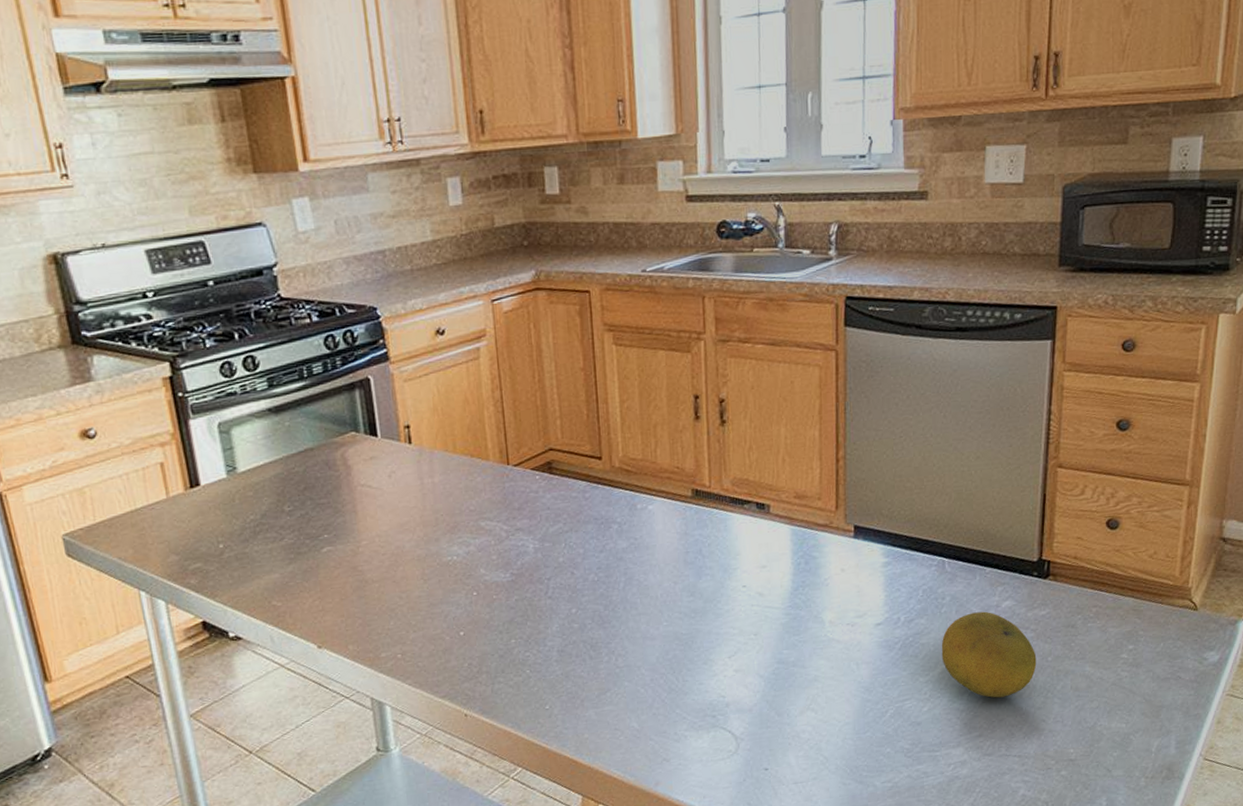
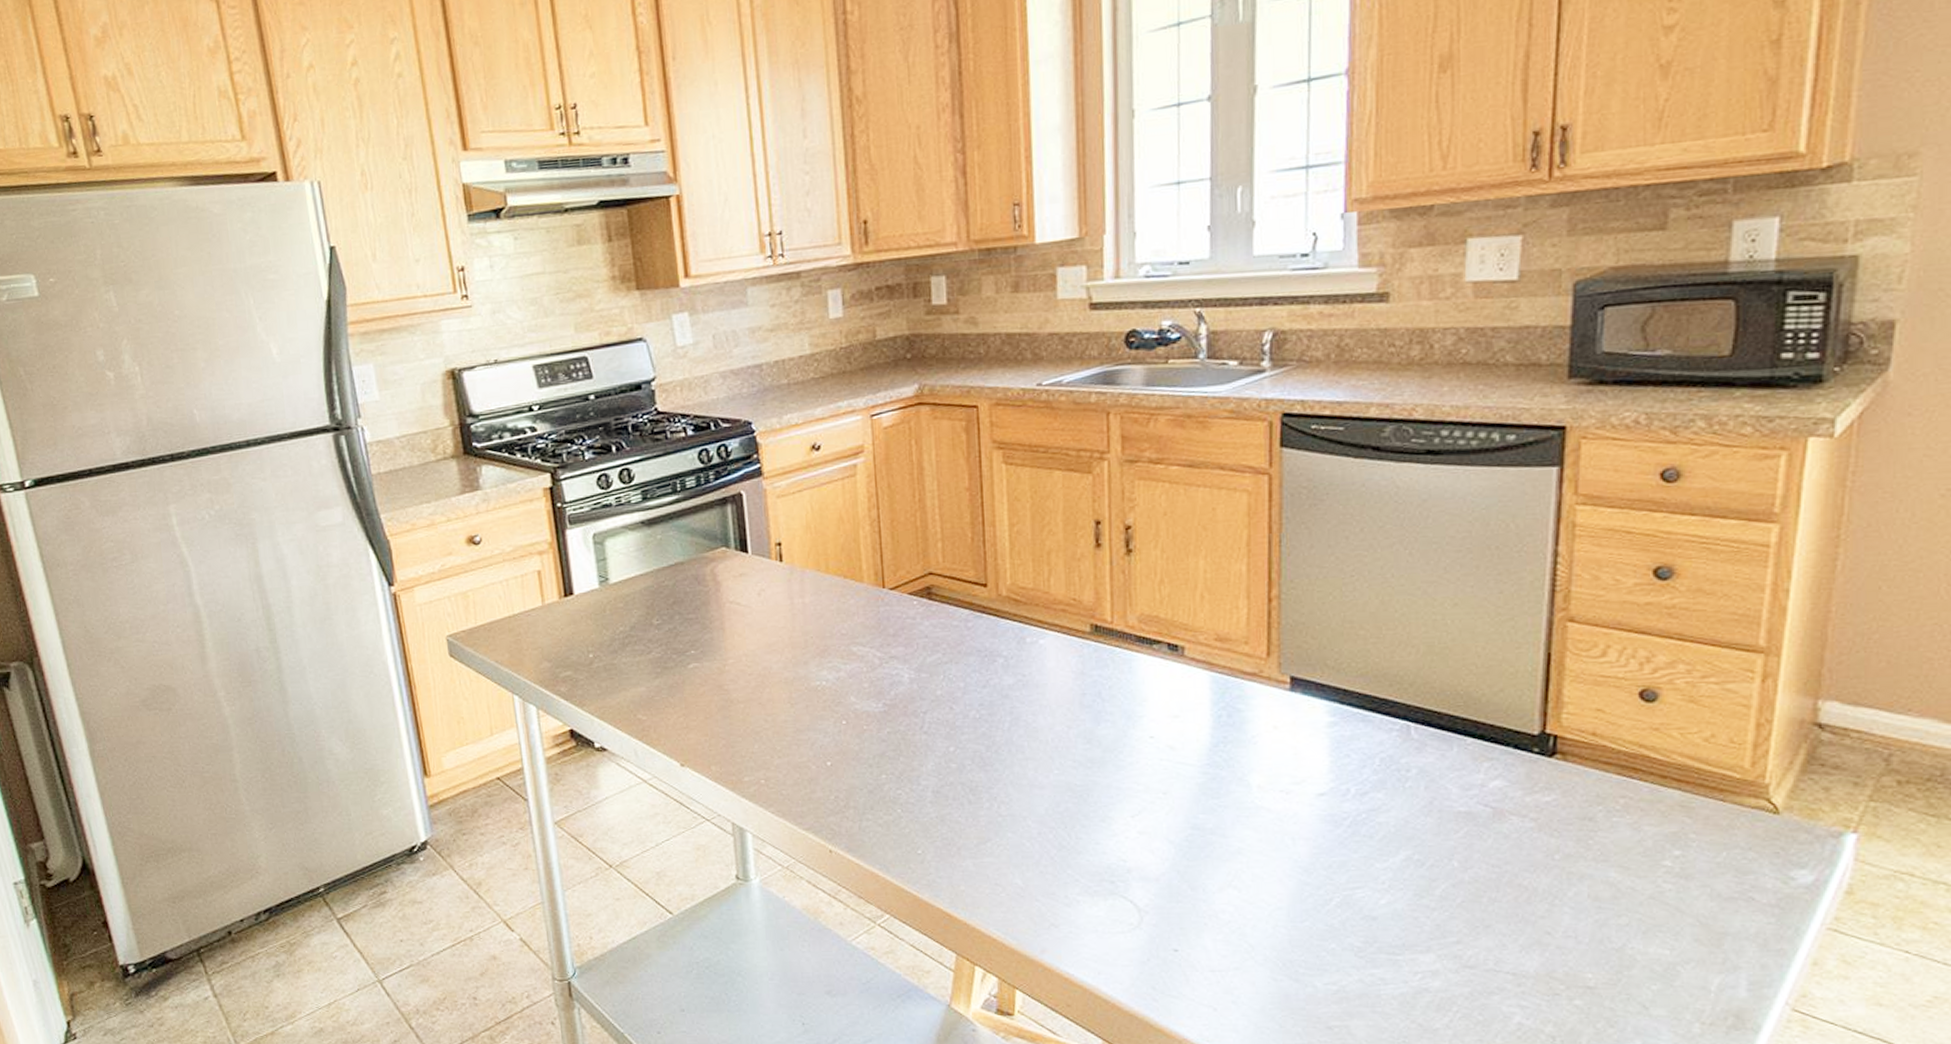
fruit: present [941,611,1037,698] -> none [1405,790,1538,898]

